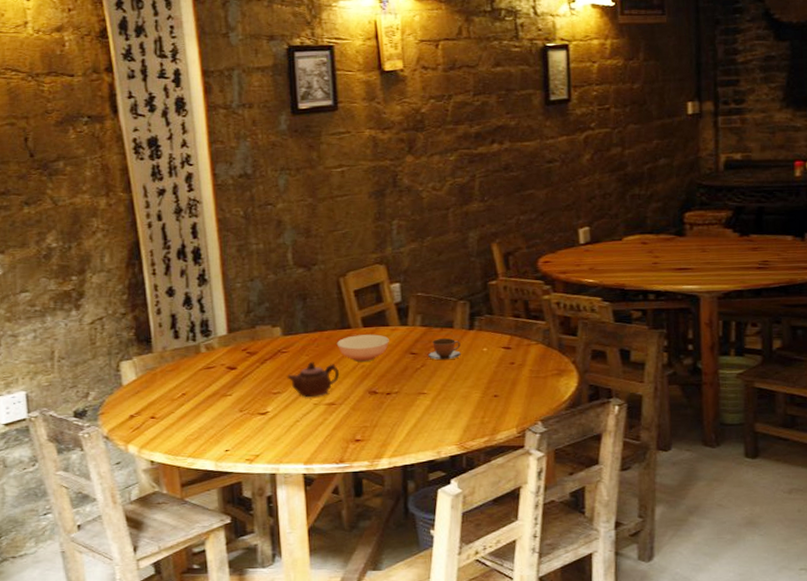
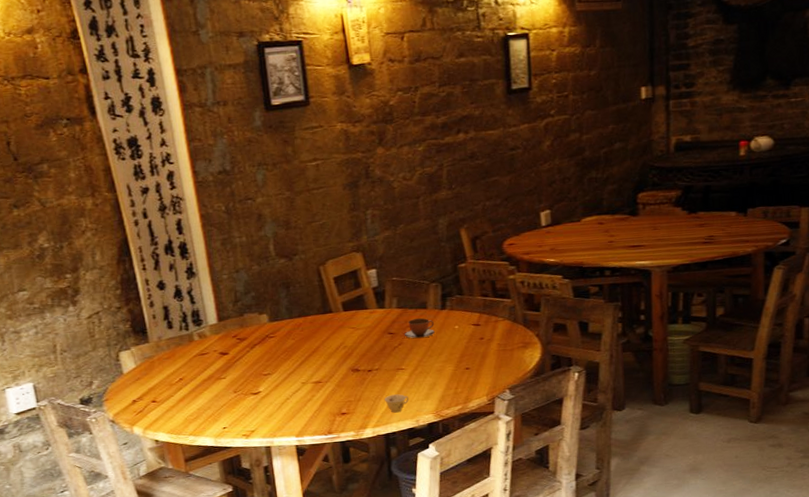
teapot: present [287,361,340,397] -> none [276,344,325,377]
bowl: present [336,334,389,362] -> none [319,317,368,343]
teacup: none [404,421,430,442] -> present [385,394,409,413]

